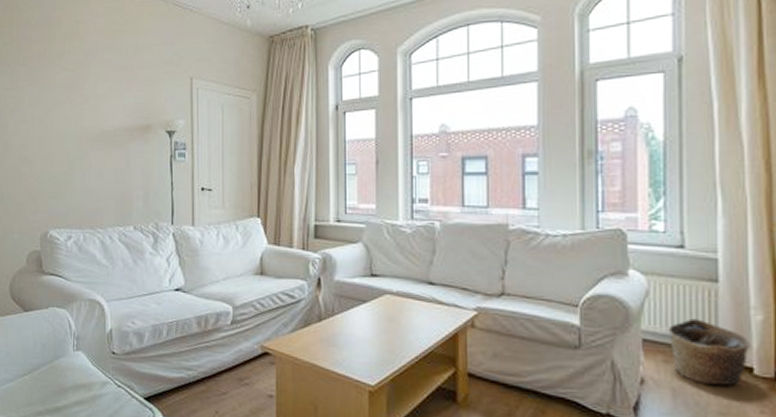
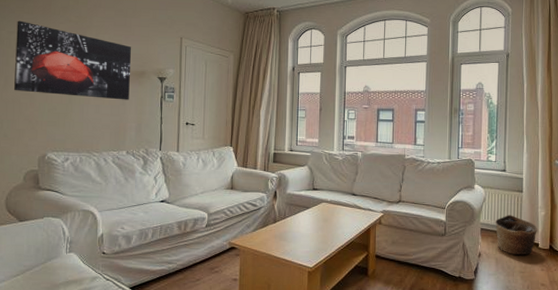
wall art: none [13,74,135,163] -> present [14,20,132,100]

